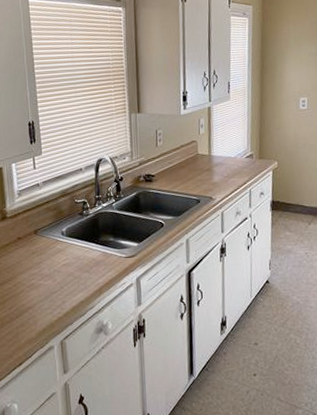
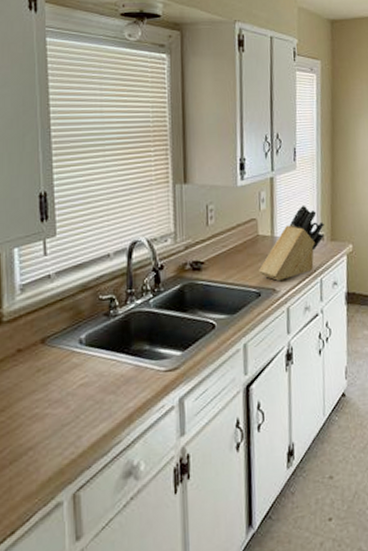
knife block: none [199,129,254,191] -> present [259,204,324,281]

